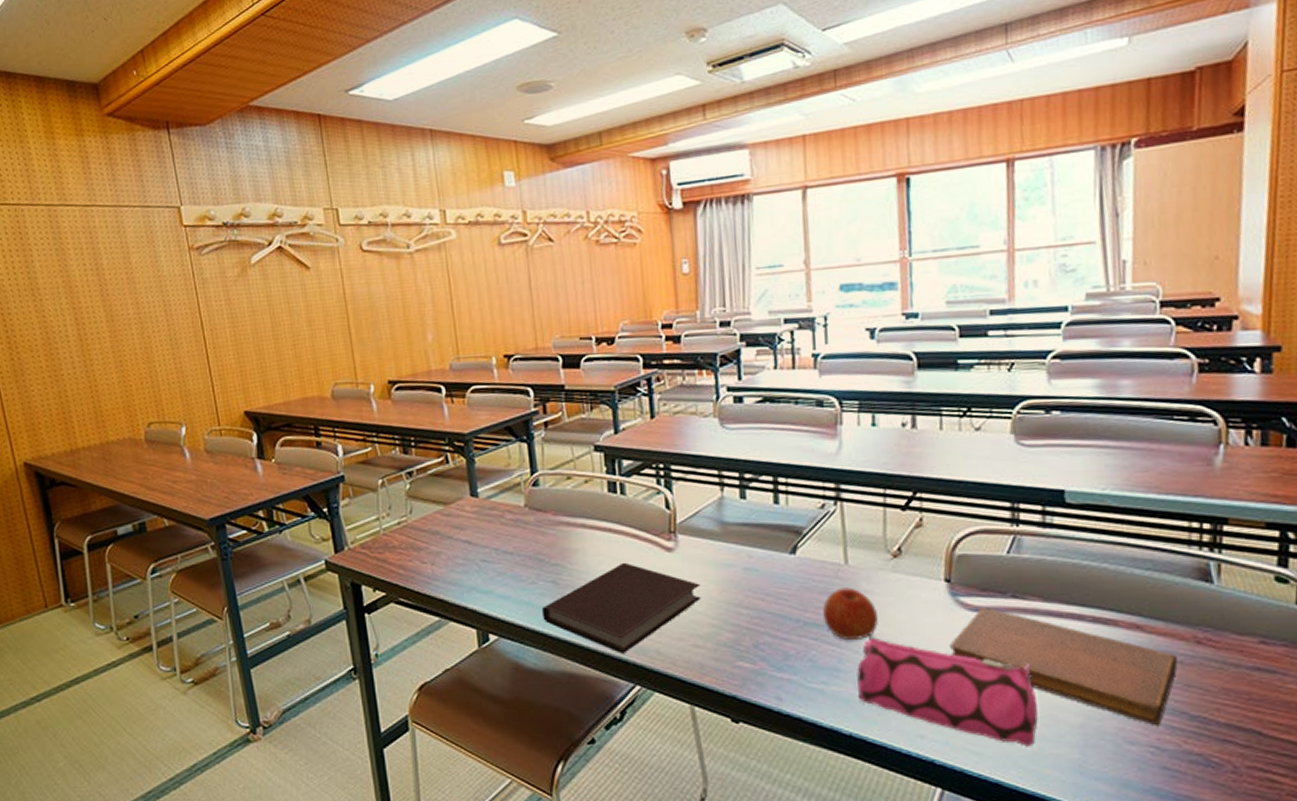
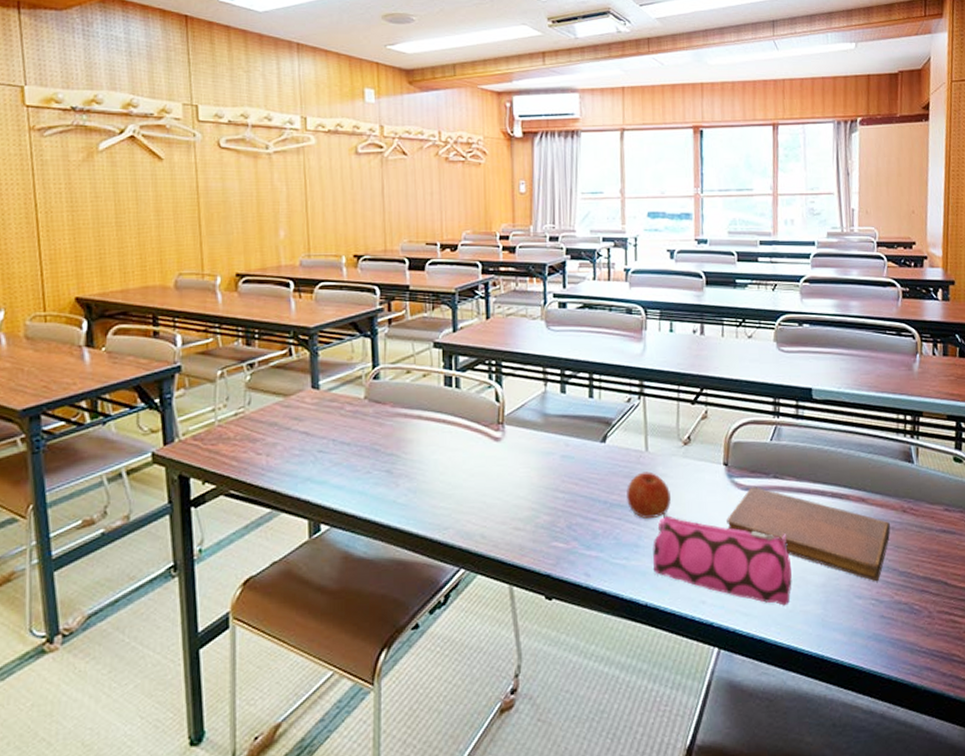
notebook: present [542,562,702,653] -> none [375,451,524,539]

